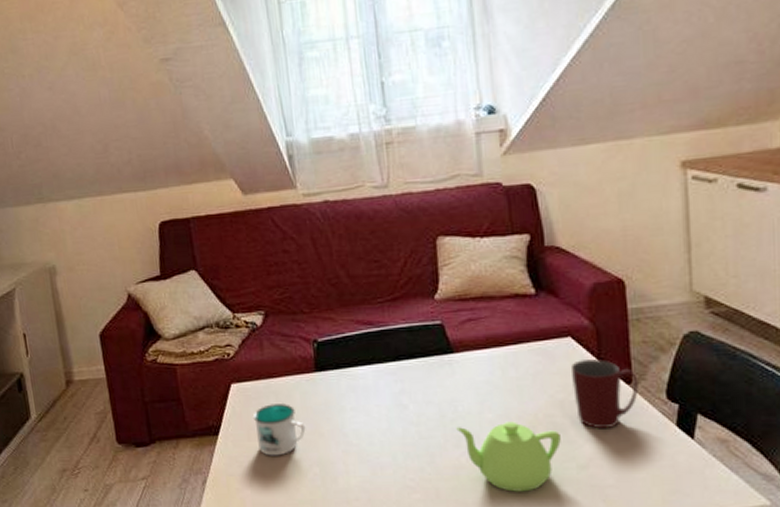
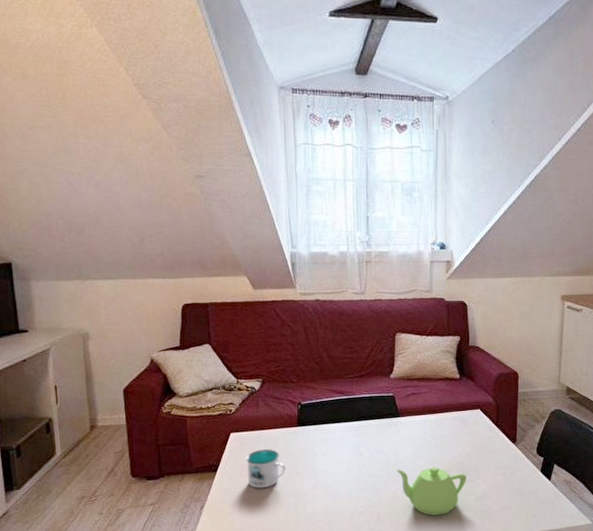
mug: present [570,358,639,429] -> none [477,424,520,473]

